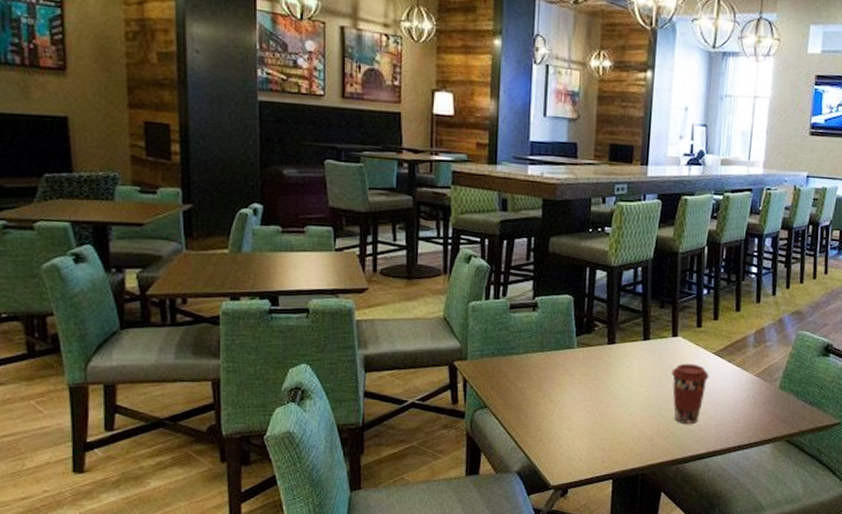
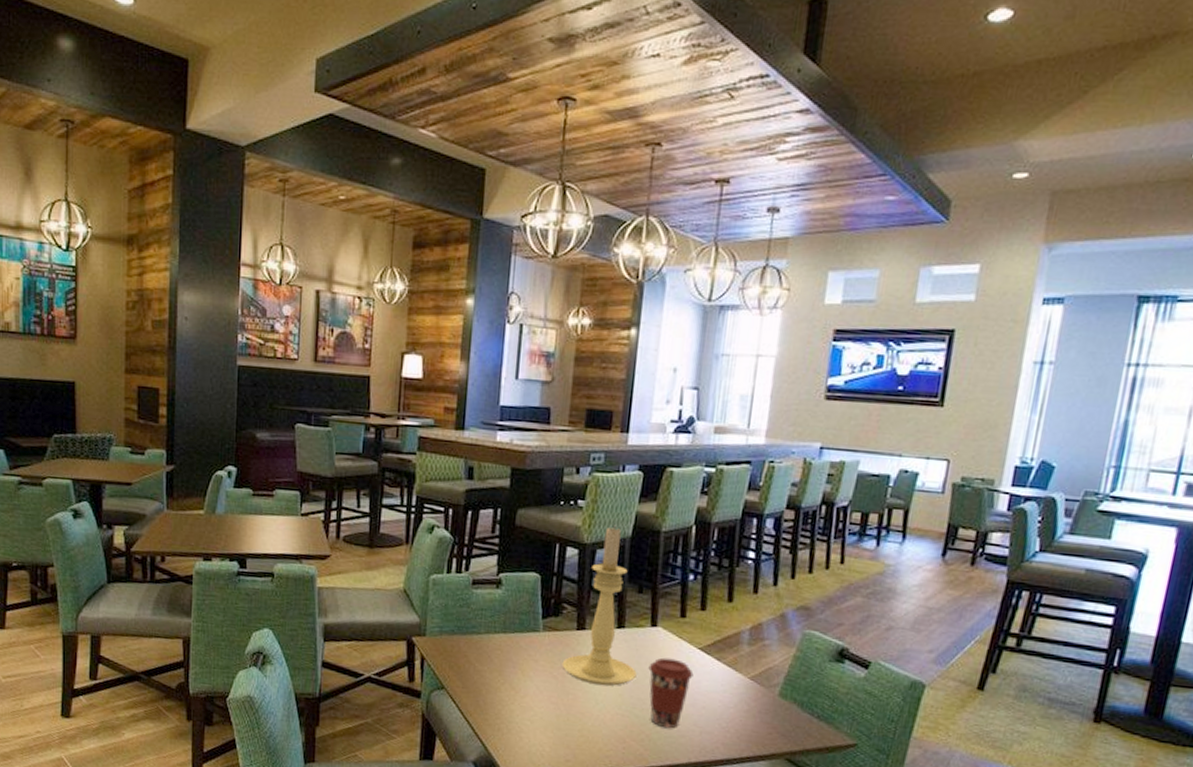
candle holder: none [595,248,661,393] -> present [562,525,637,686]

